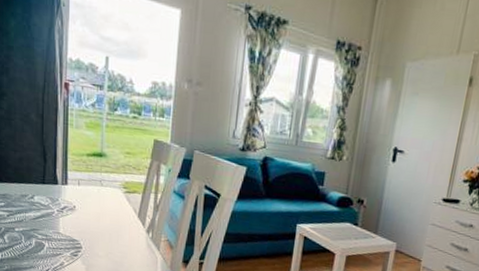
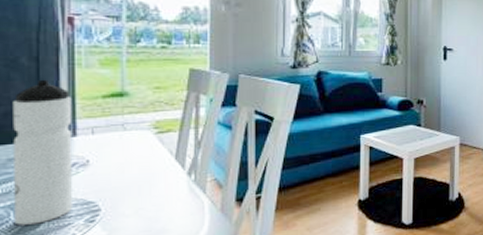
water bottle: none [25,134,65,249] -> present [13,79,73,225]

